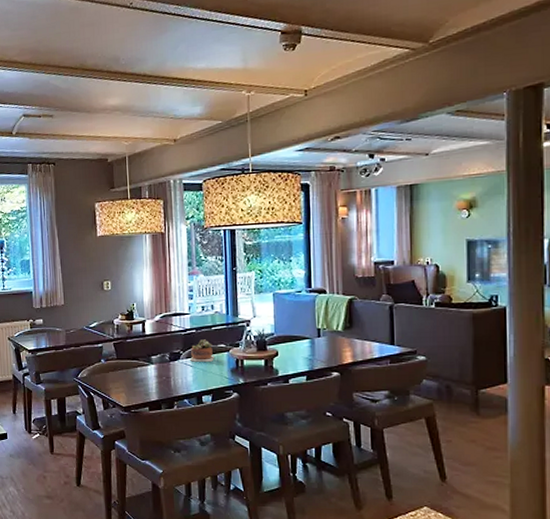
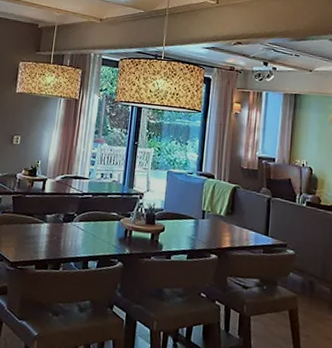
succulent plant: present [189,339,214,362] -> none [81,205,106,228]

